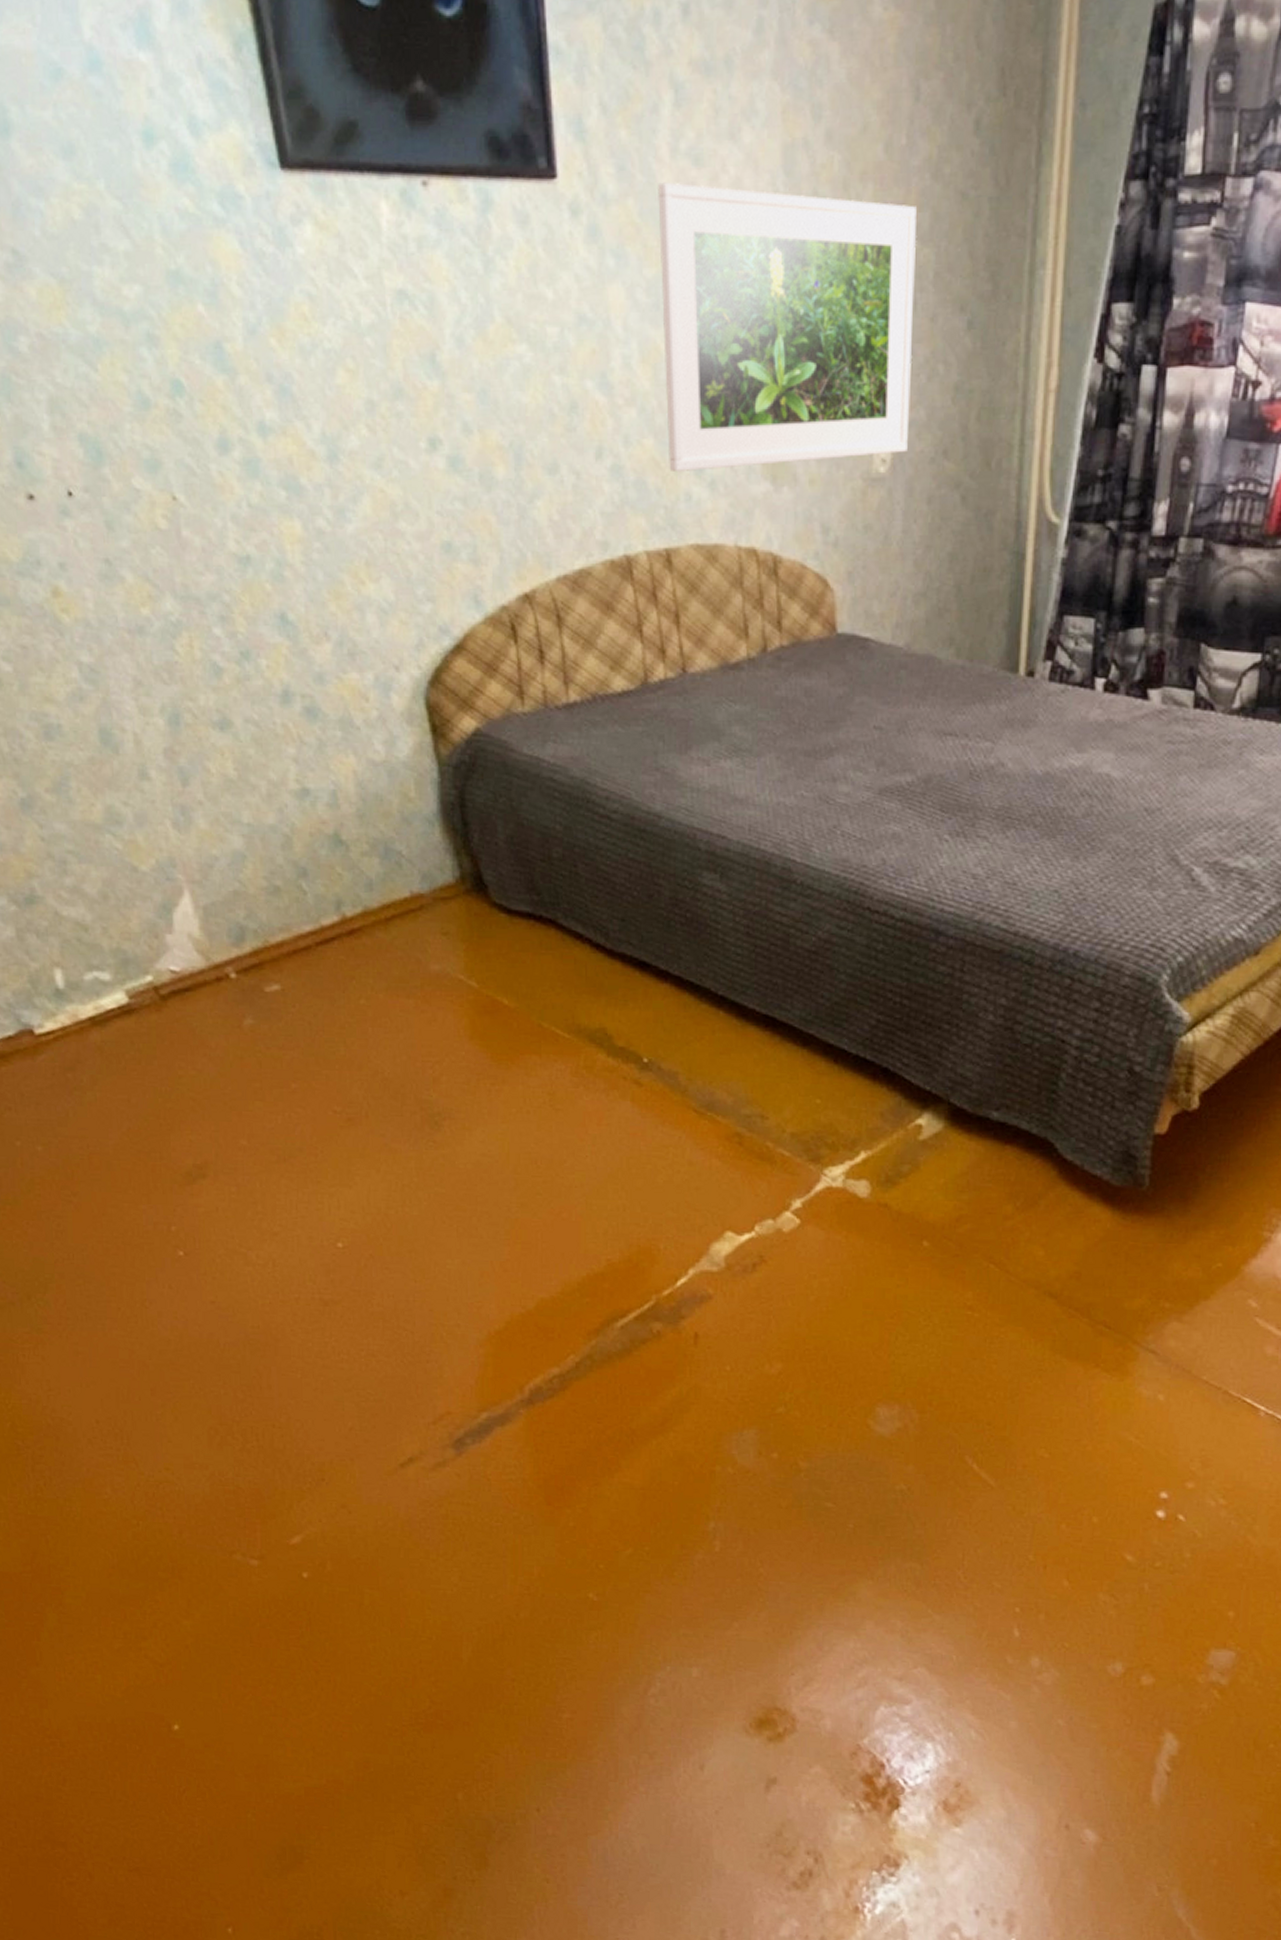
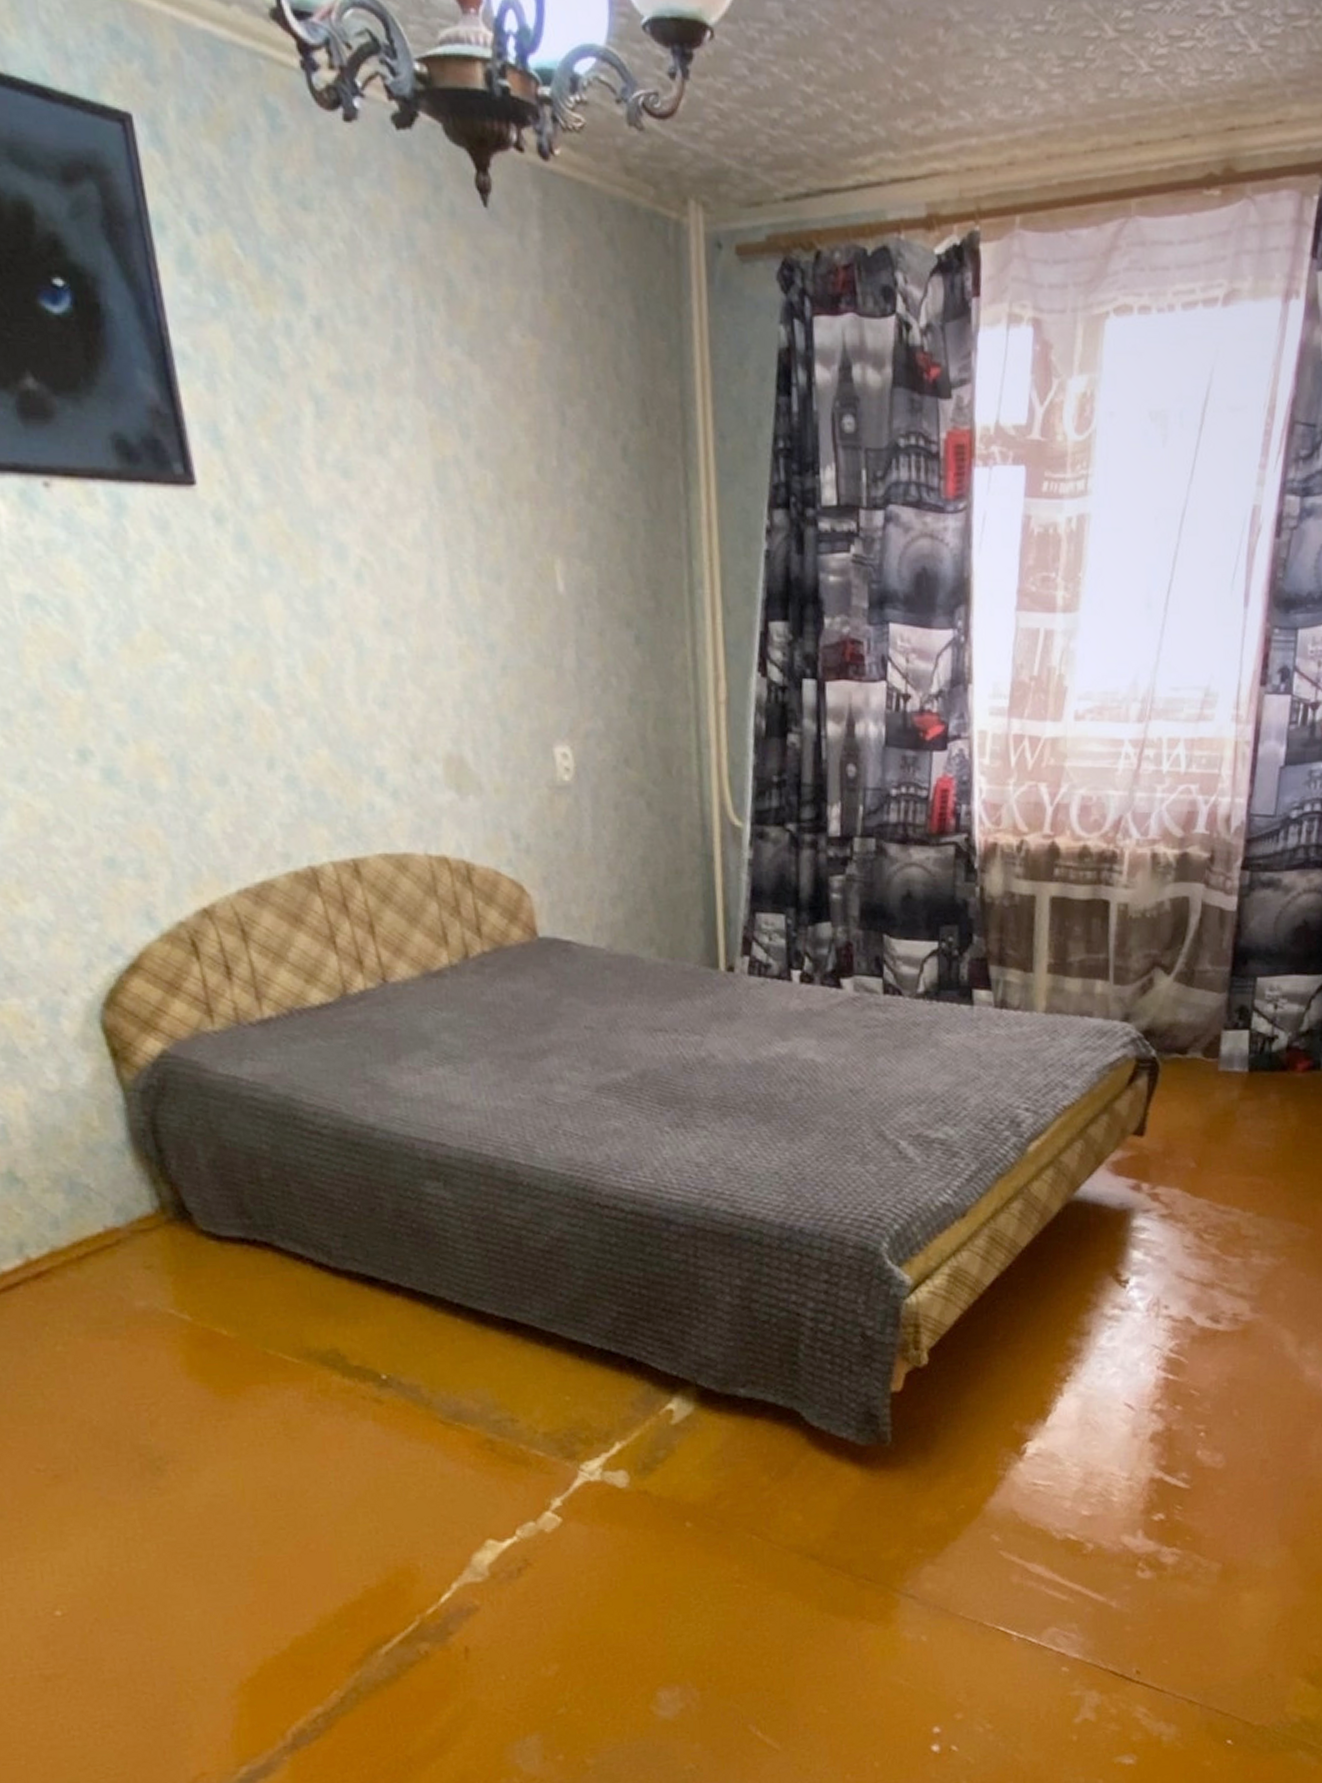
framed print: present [658,182,917,471] -> none [307,493,590,781]

